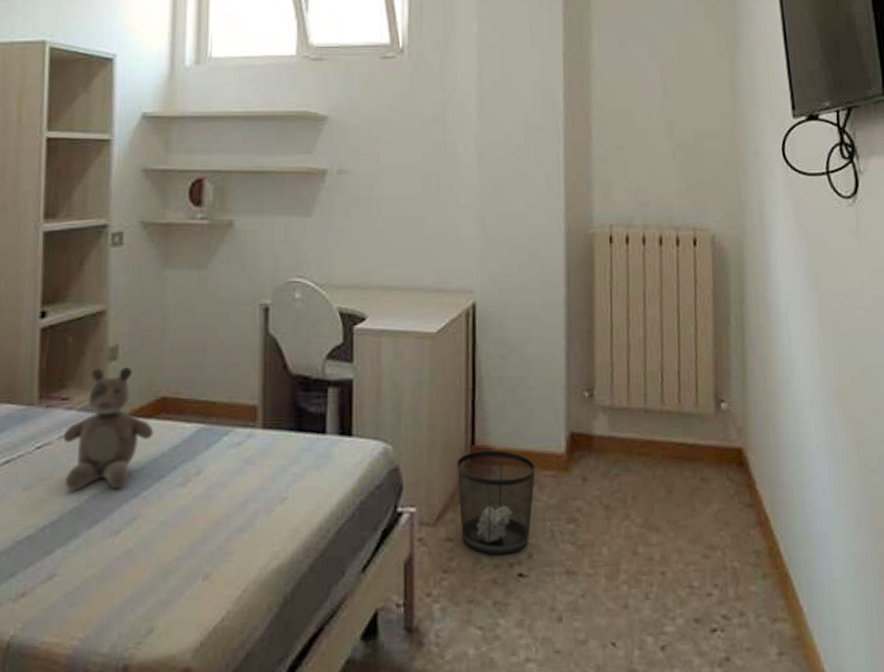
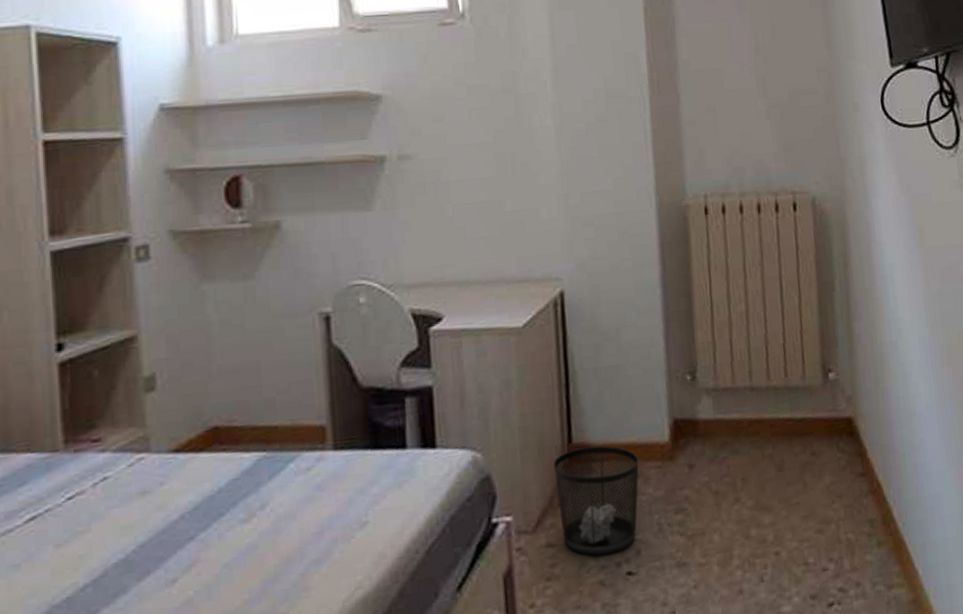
stuffed animal: present [63,367,154,491] -> none [98,397,207,543]

